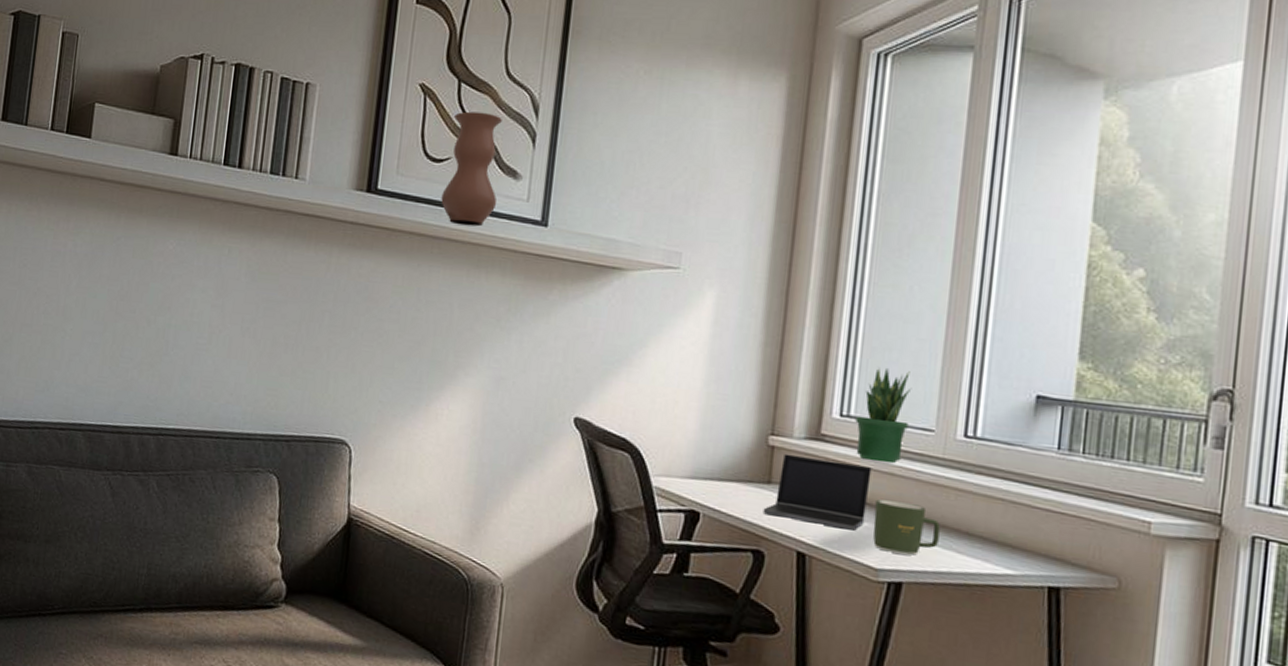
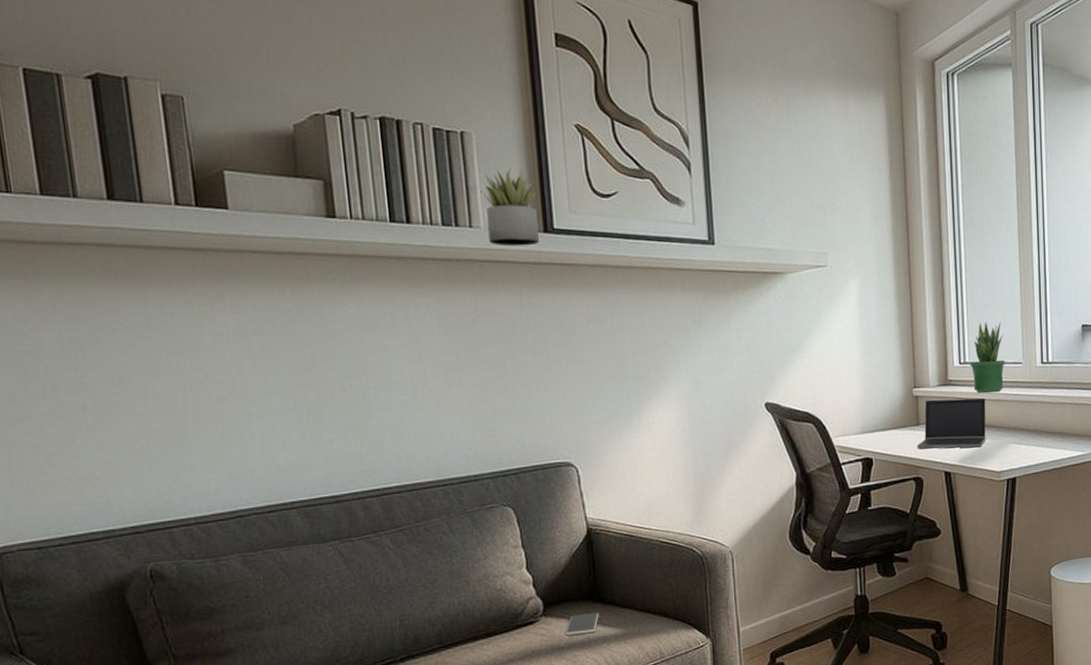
smartphone: none [302,610,342,637] -> present [565,612,599,636]
succulent plant: none [311,122,367,204] -> present [482,167,539,247]
vase: present [441,111,502,227] -> none [614,147,666,253]
mug: present [873,499,940,556] -> none [991,419,1035,458]

